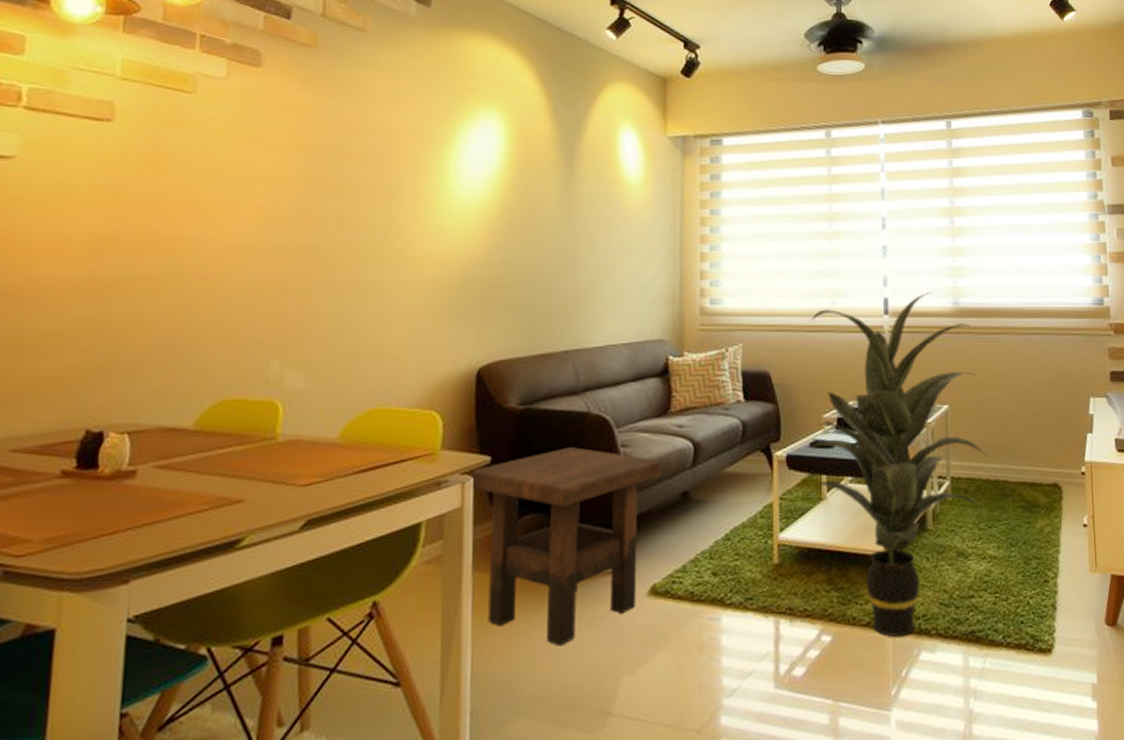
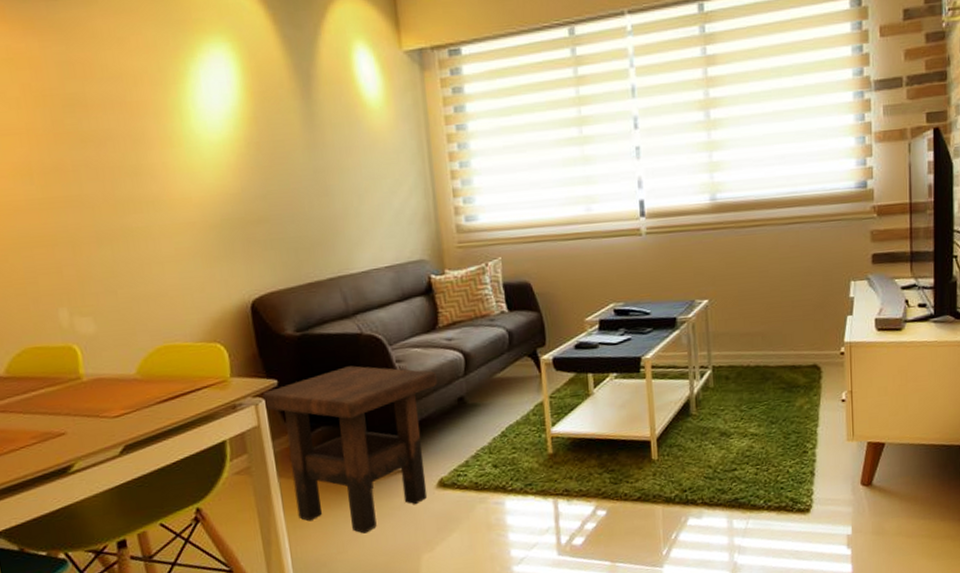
indoor plant: present [807,292,985,638] -> none [566,190,746,508]

